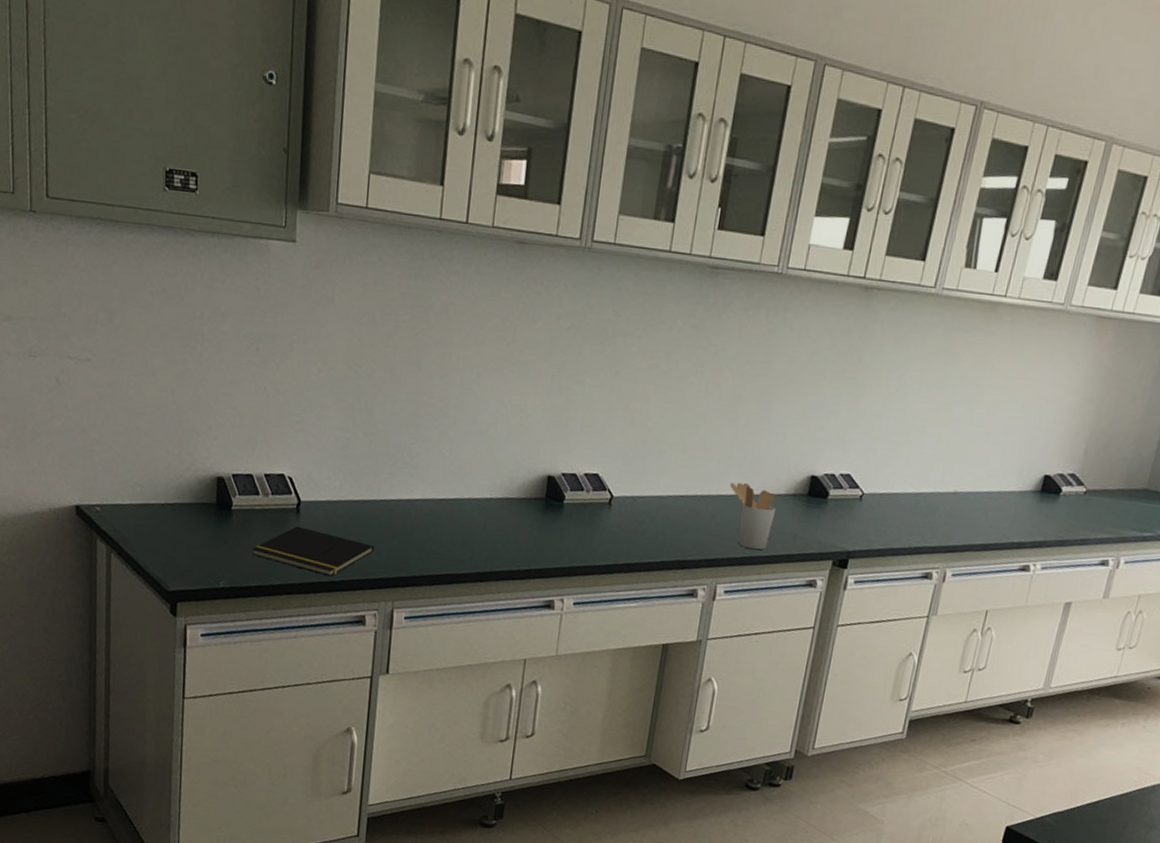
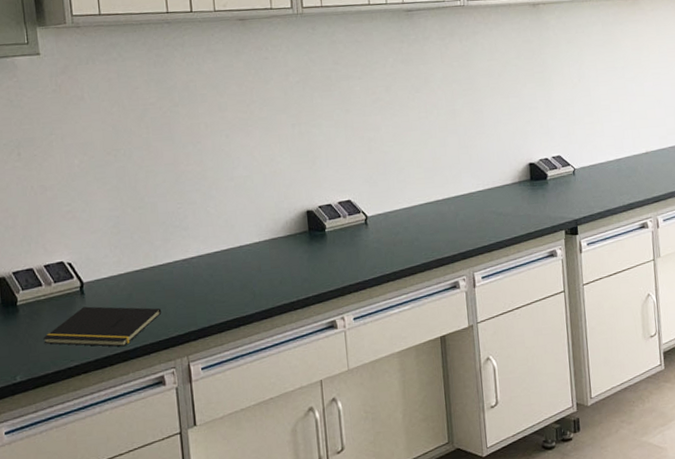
utensil holder: present [729,482,777,550] -> none [464,180,508,236]

